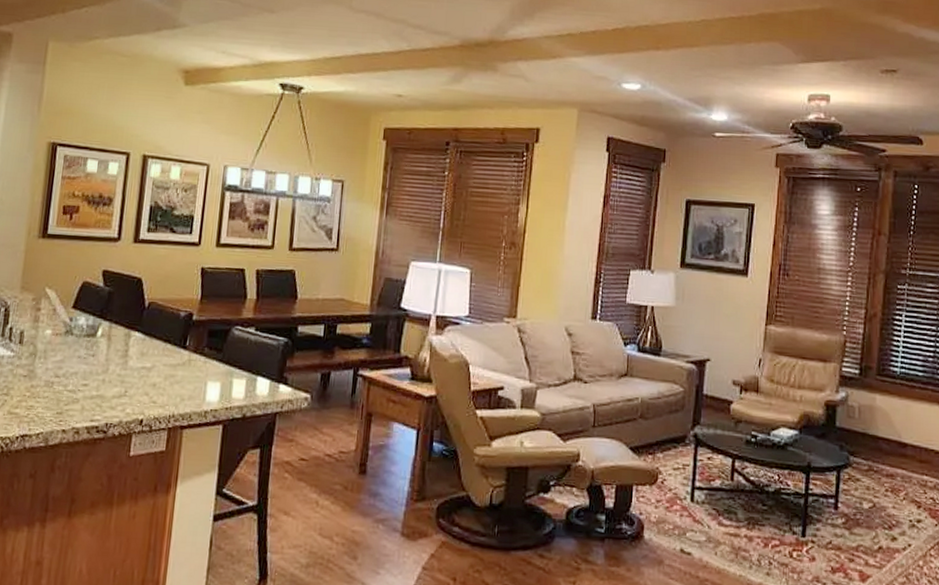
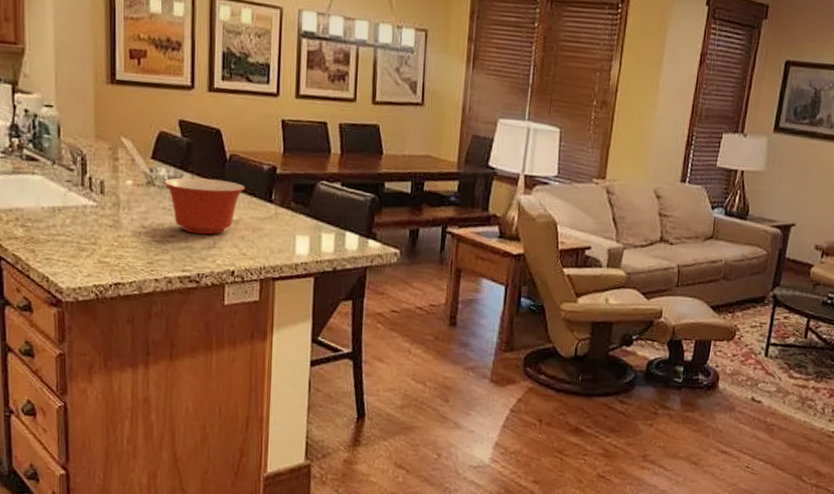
mixing bowl: none [82,325,161,383] -> present [164,177,246,235]

